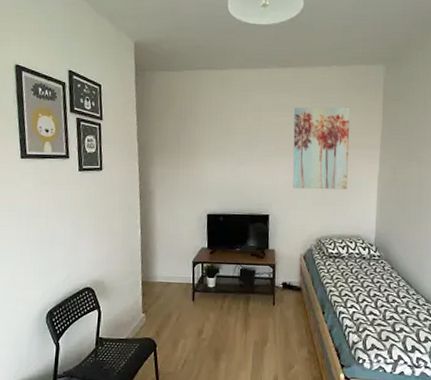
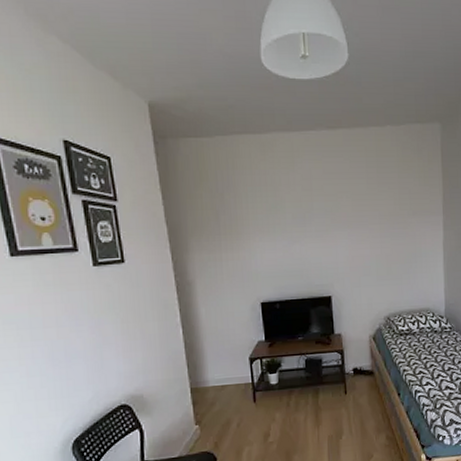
wall art: present [293,106,351,190] -> none [349,171,413,265]

